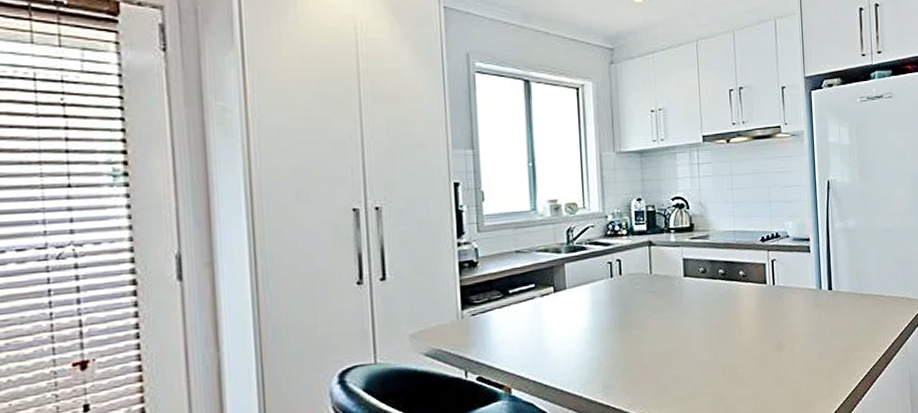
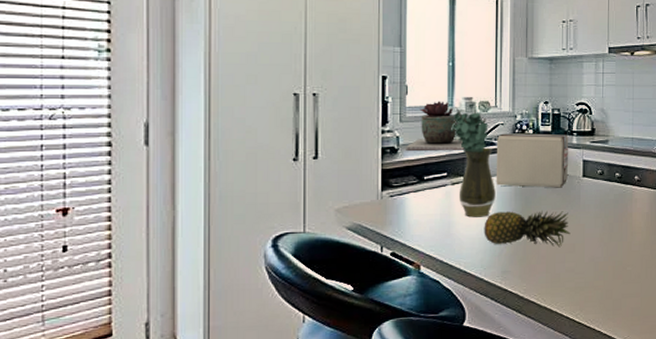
succulent plant: none [486,205,552,263] -> present [406,101,464,151]
vase: none [536,210,590,331] -> present [451,106,496,218]
fruit: none [579,315,675,358] -> present [484,210,570,246]
box: none [587,232,668,294] -> present [496,133,569,188]

